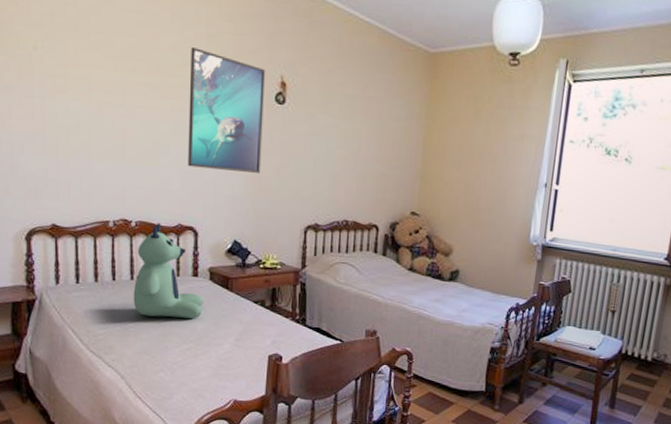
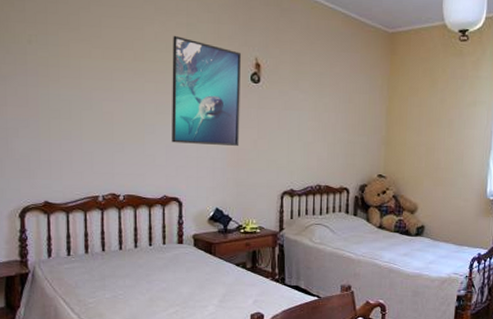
bear: present [133,222,203,319] -> none [122,195,188,284]

